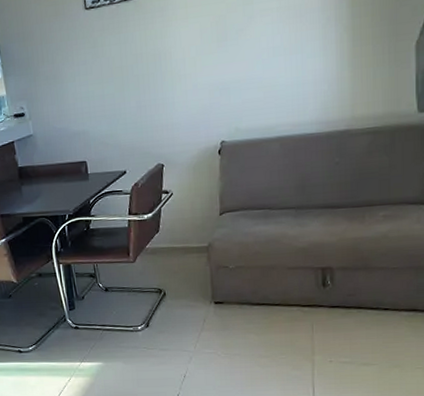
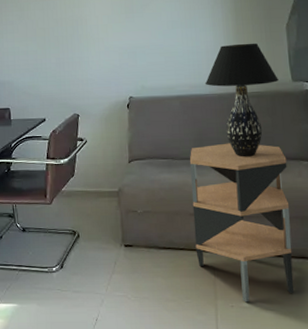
side table: none [289,188,404,357] -> present [189,143,294,303]
table lamp: none [310,67,401,204] -> present [204,43,279,157]

